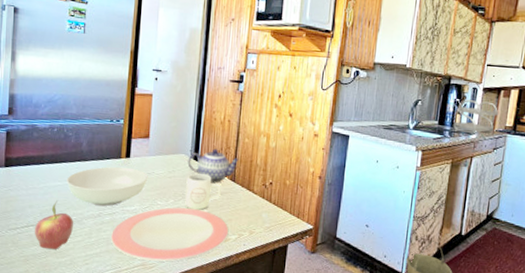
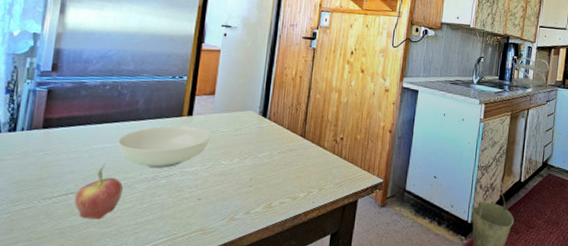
plate: present [110,207,229,262] -> none [165,166,298,226]
mug: present [185,173,221,211] -> none [251,130,291,169]
teapot: present [188,148,240,183] -> none [256,105,311,139]

